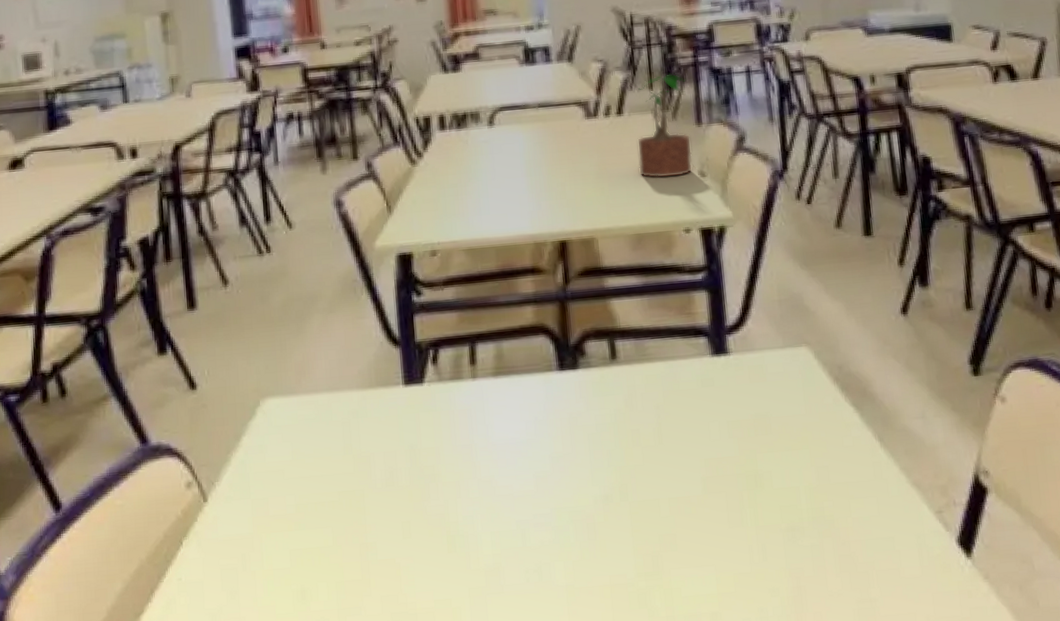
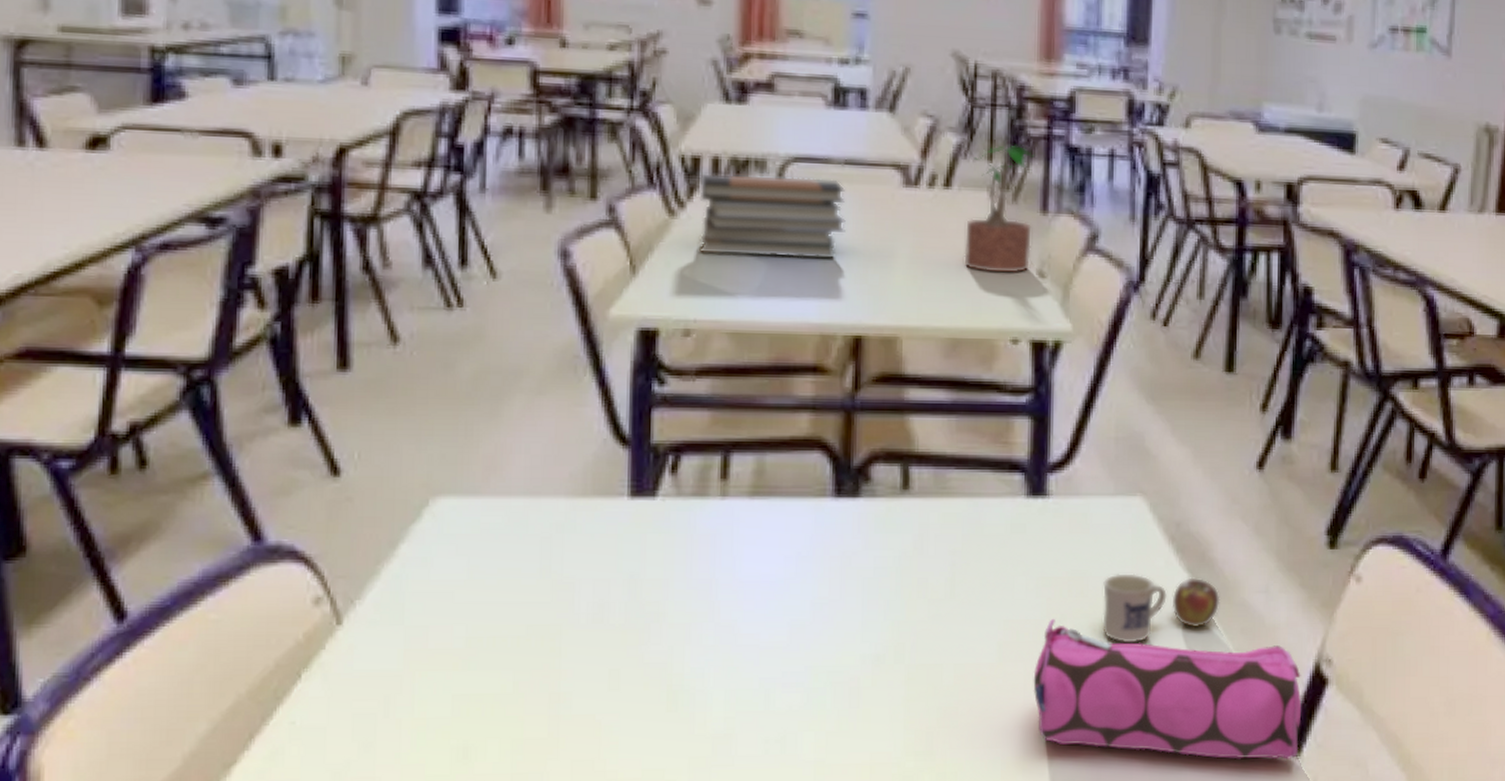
book stack: none [431,120,545,191] -> present [698,172,846,258]
pencil case: none [734,454,969,563] -> present [1033,618,1302,759]
mug: none [783,410,884,470] -> present [1102,574,1220,642]

